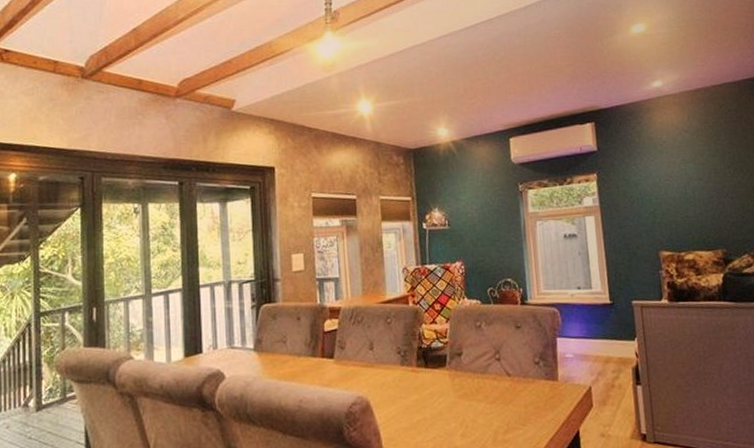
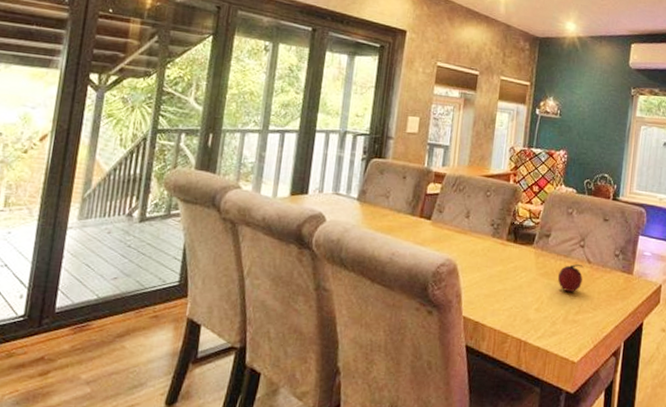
fruit: none [478,378,505,411] -> present [557,263,583,293]

